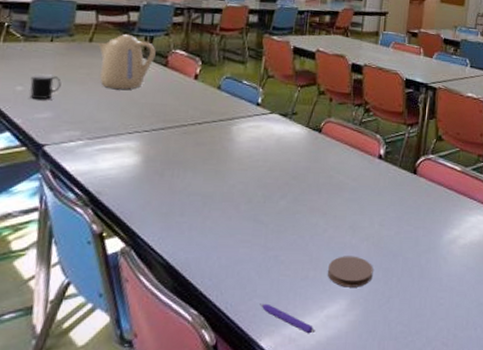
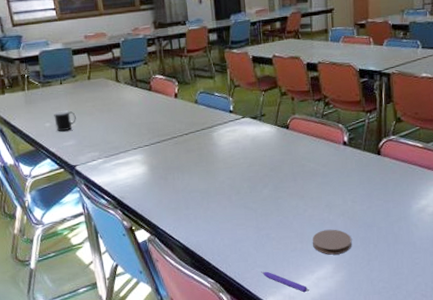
kettle: present [97,33,156,90] -> none [94,68,140,116]

